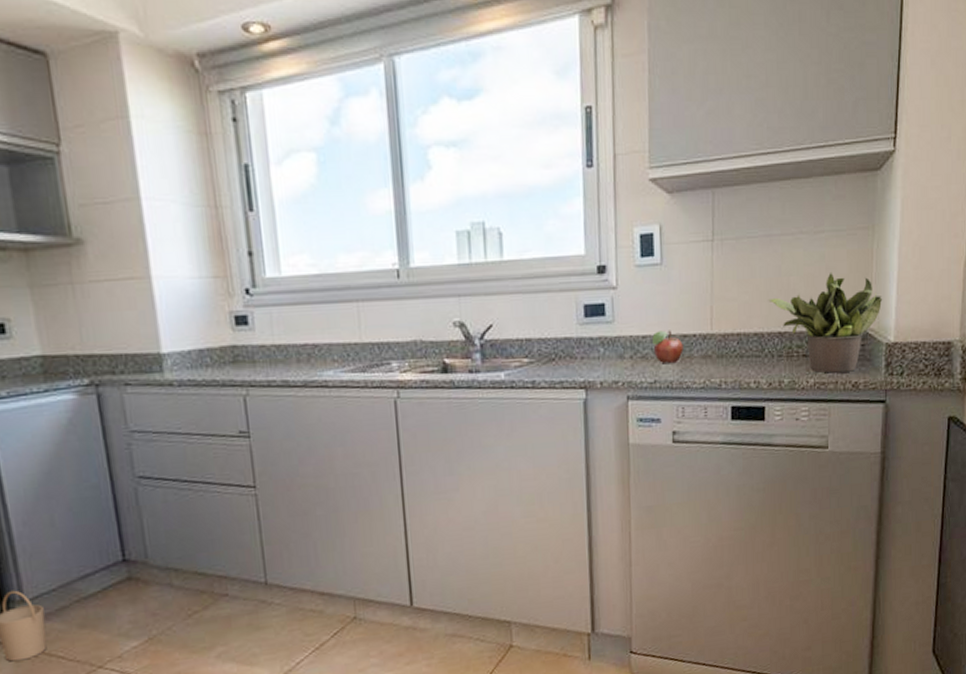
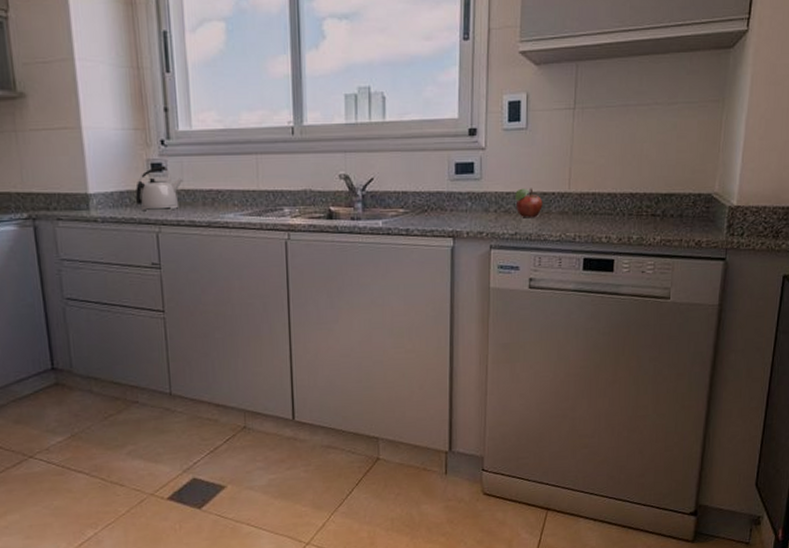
kettle: none [217,318,274,370] -> present [135,166,184,210]
potted plant: present [768,271,883,374] -> none [622,140,729,232]

